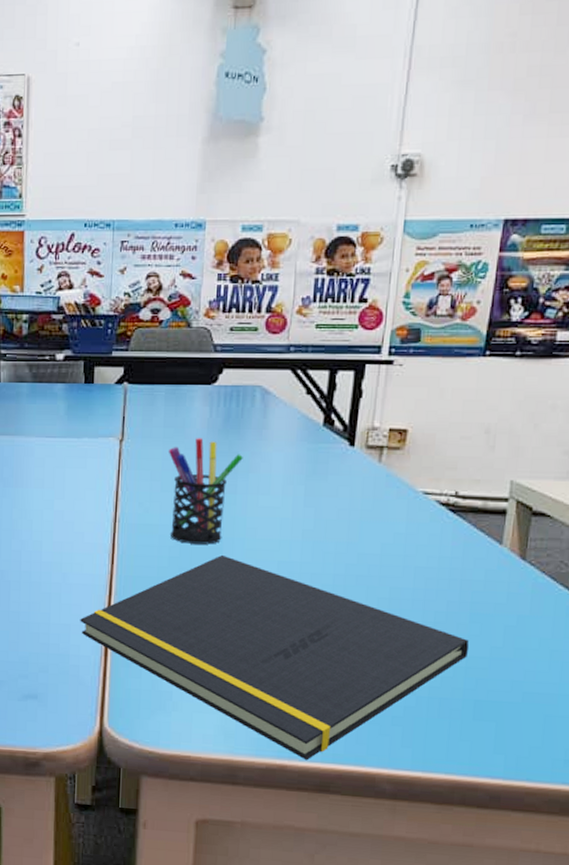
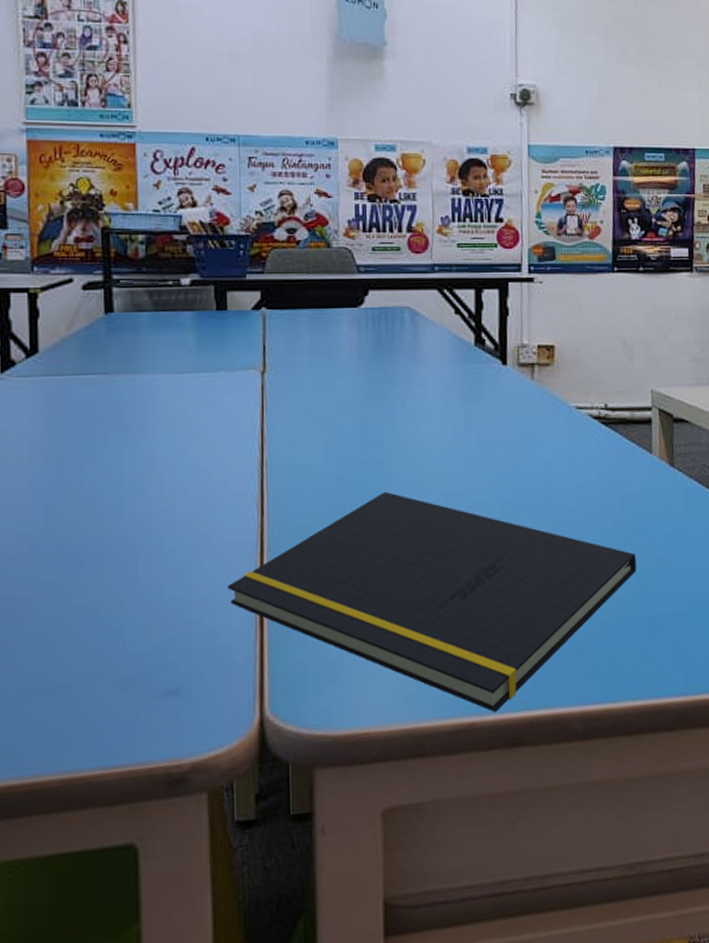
pen holder: present [168,438,243,545] -> none [316,365,398,483]

